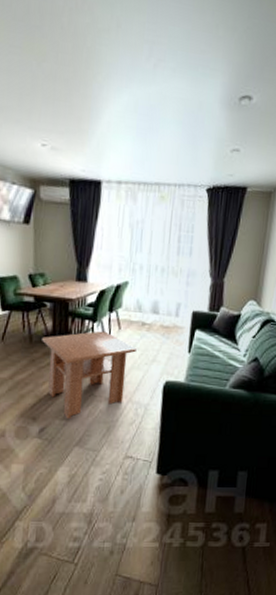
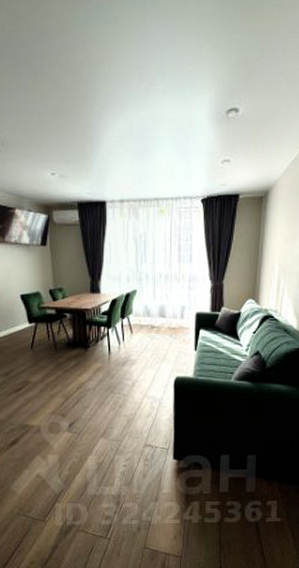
coffee table: present [42,331,137,420] -> none [65,335,148,415]

